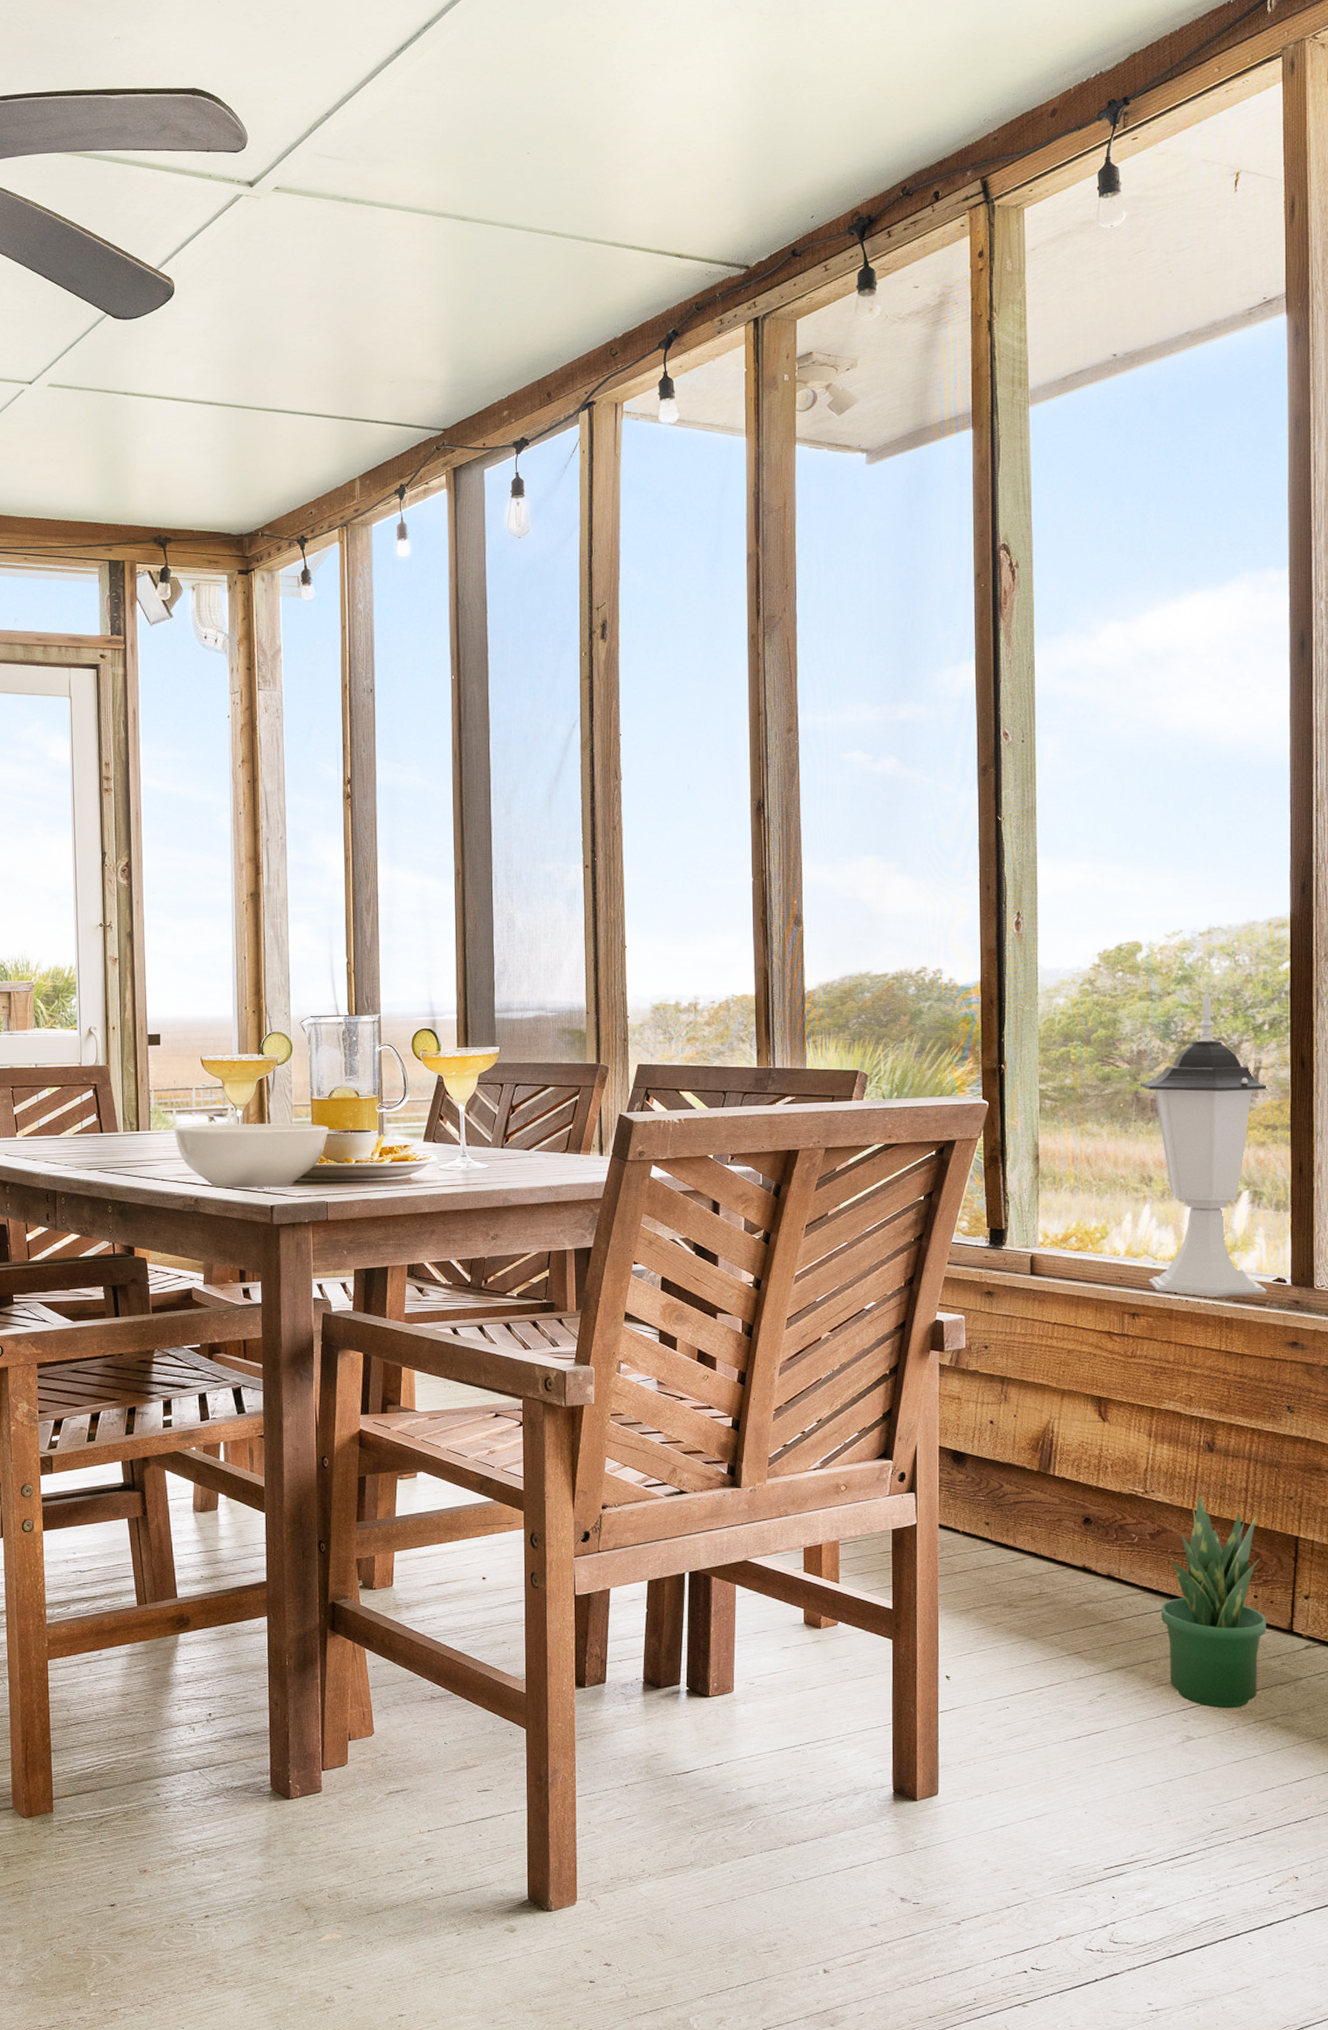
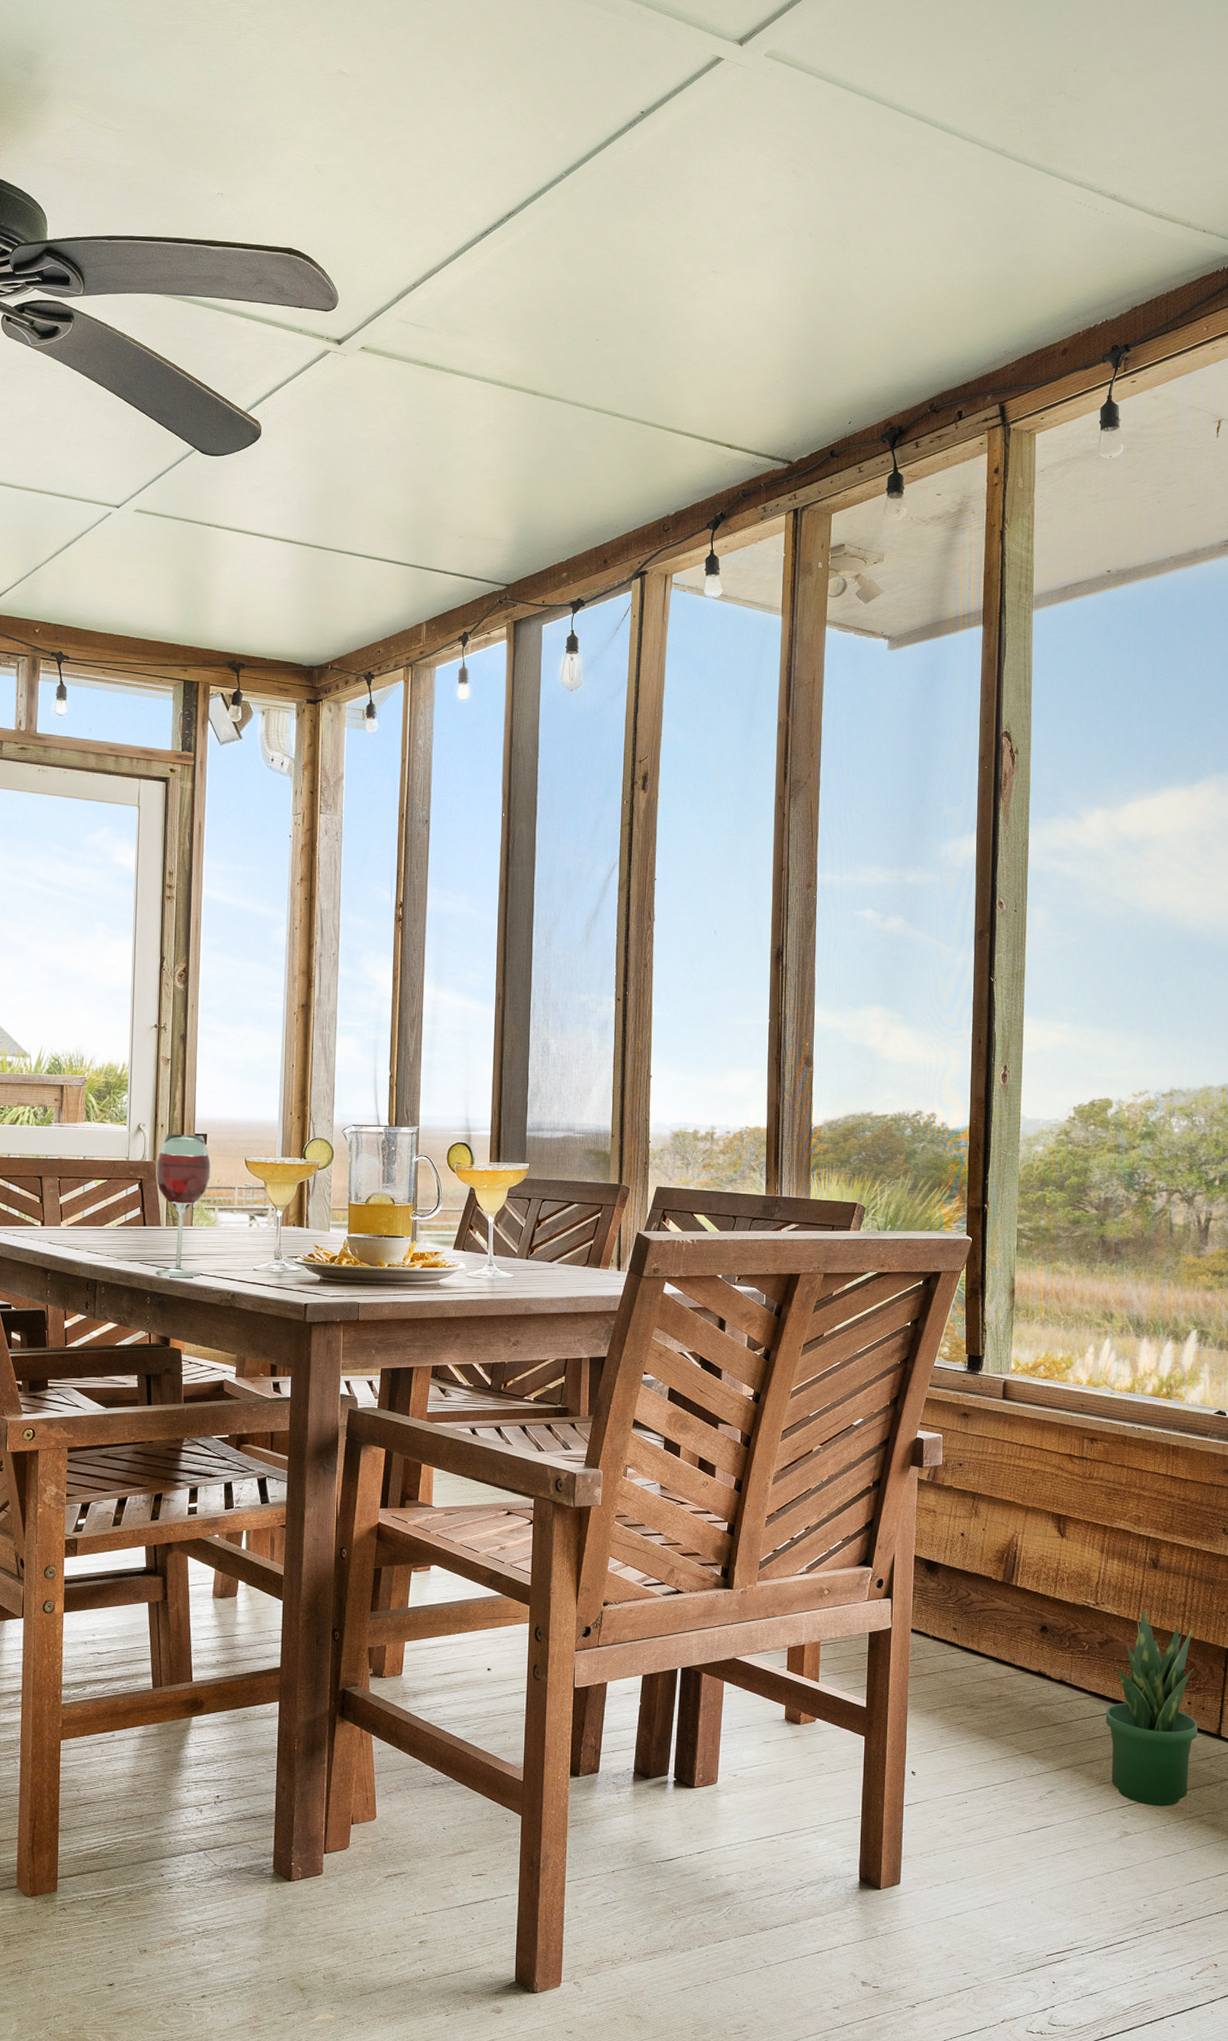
wineglass: none [110,1035,166,1184] -> present [155,1134,211,1277]
bowl: present [173,1123,329,1189] -> none [214,1222,365,1287]
lantern: present [1139,992,1268,1297] -> none [1105,1148,1217,1426]

